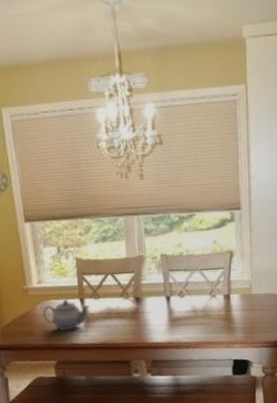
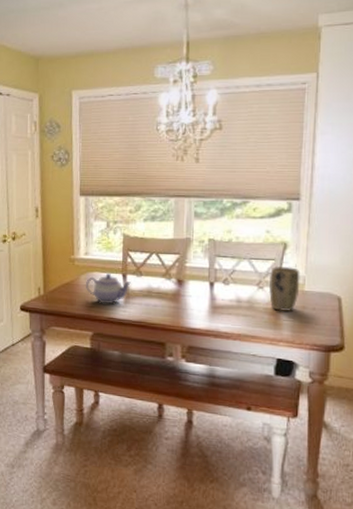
plant pot: none [219,273,248,316] -> present [268,265,300,311]

